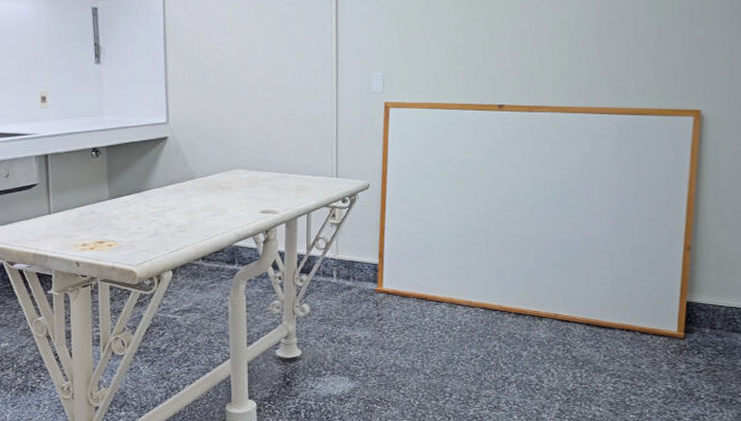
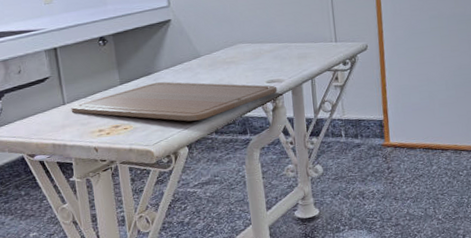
chopping board: none [56,201,271,245] -> present [71,81,278,122]

